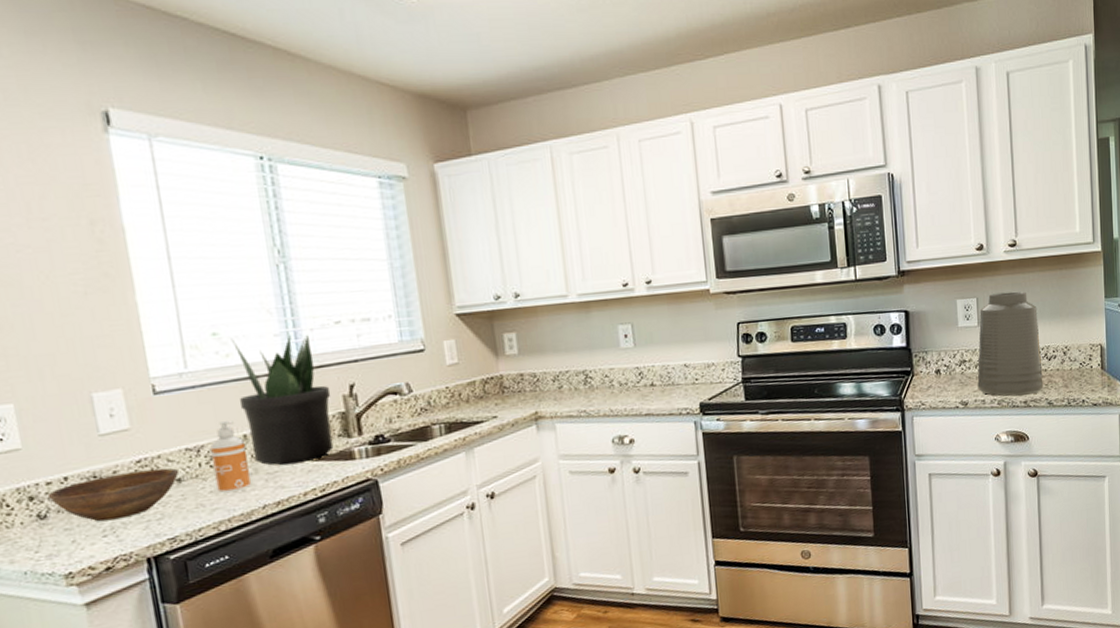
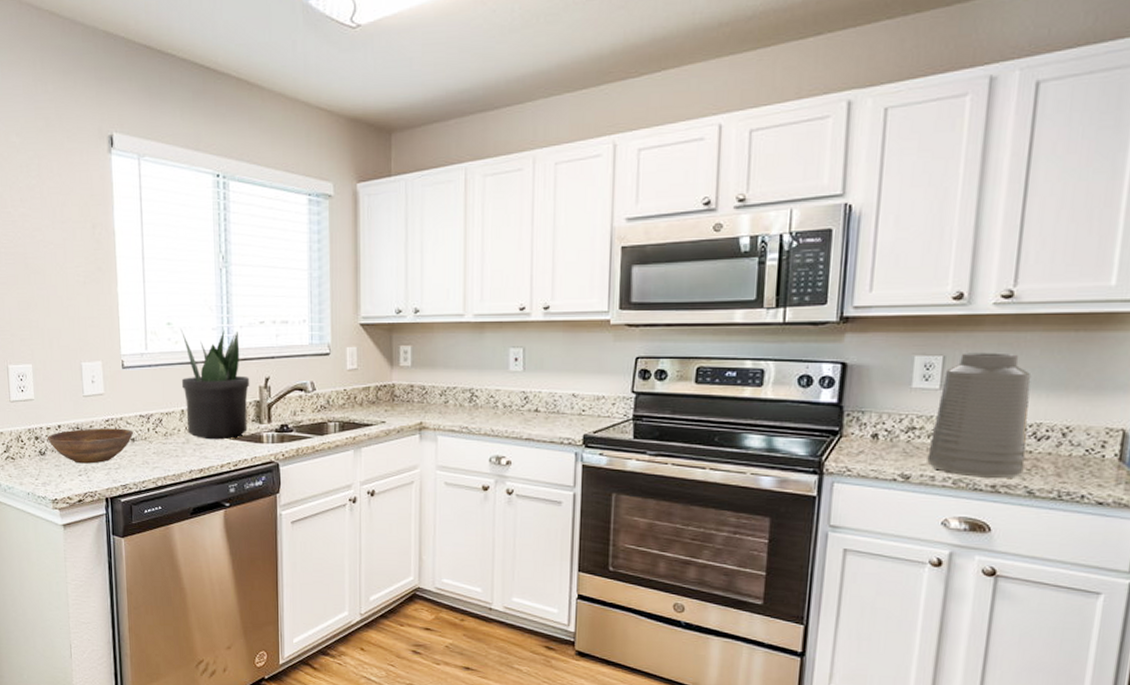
soap dispenser: present [210,420,252,493] -> none [157,396,184,455]

